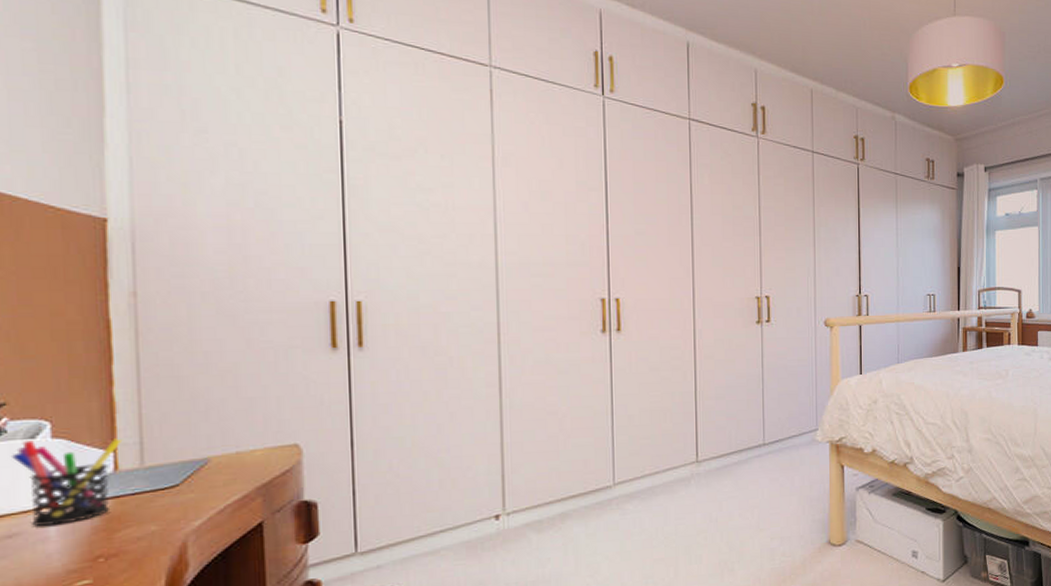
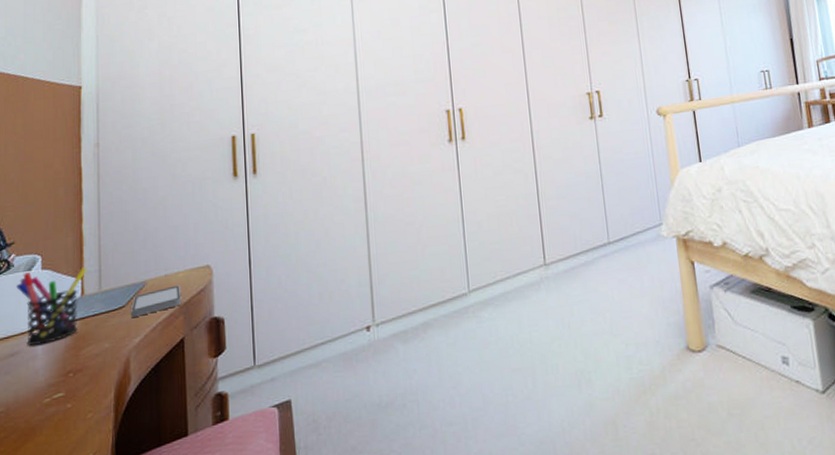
smartphone: none [187,464,260,498] -> present [130,285,182,317]

